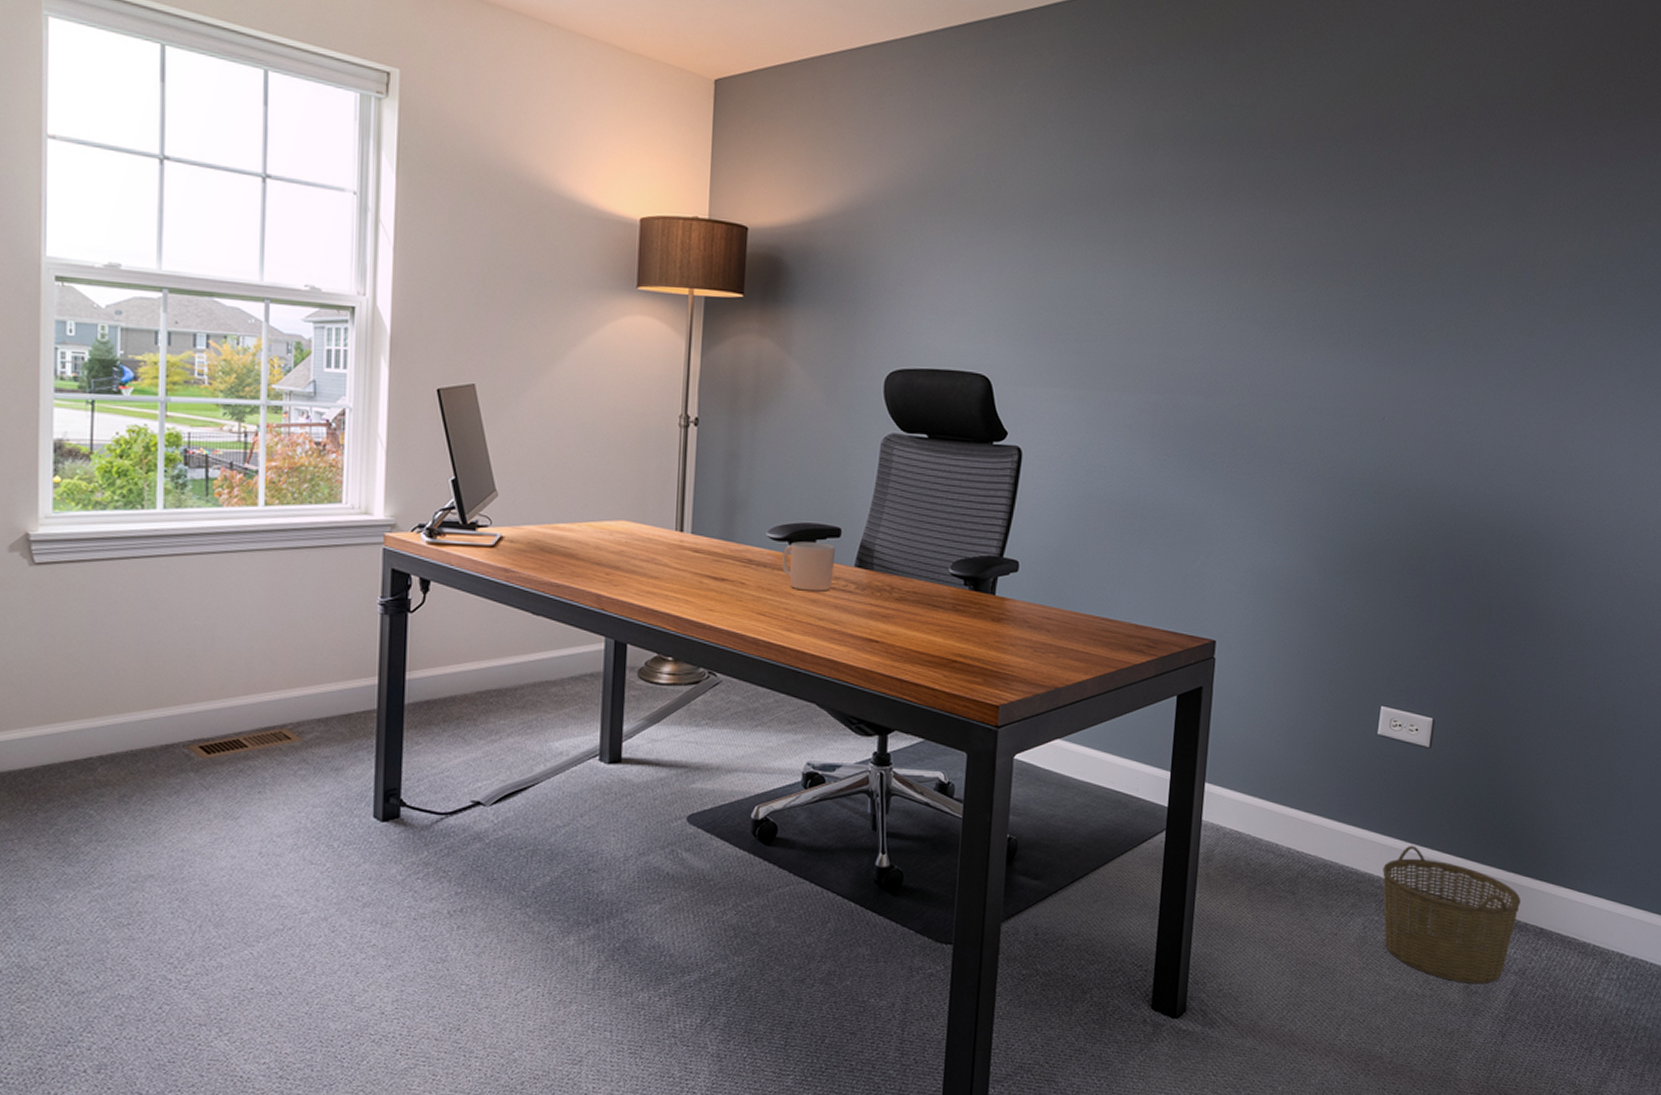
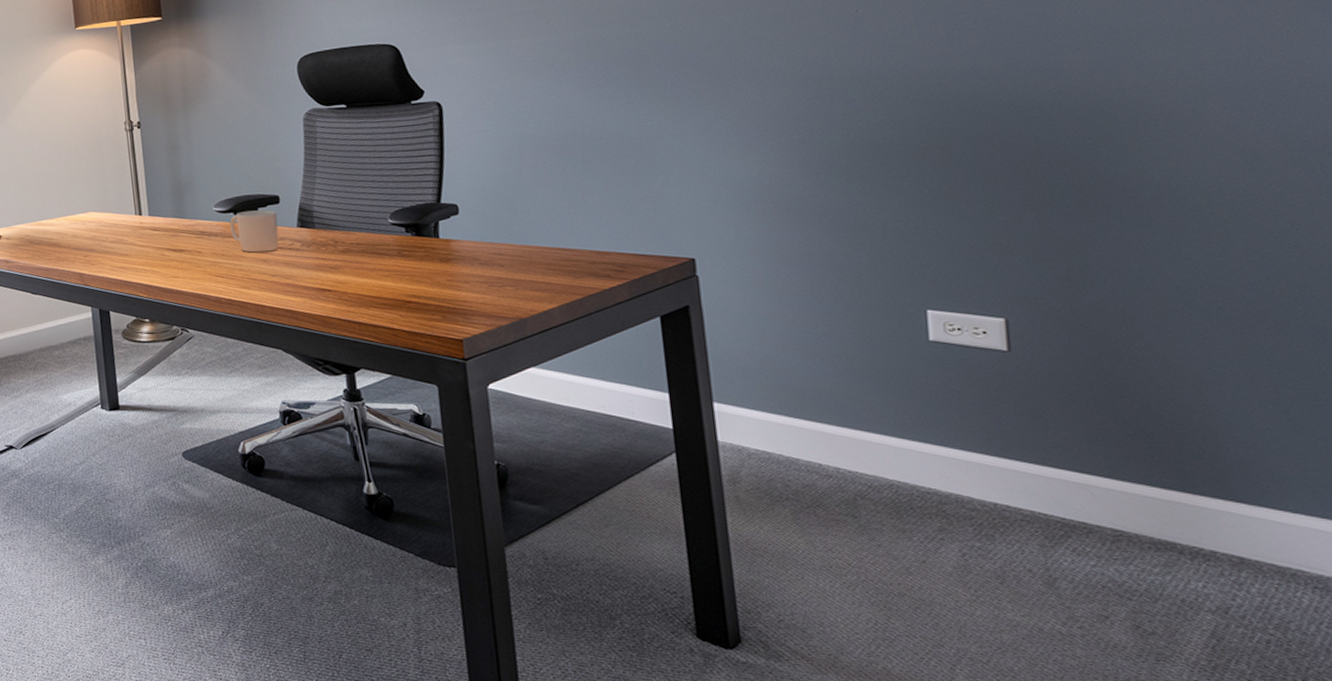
basket: present [1382,845,1521,983] -> none [973,461,1198,623]

